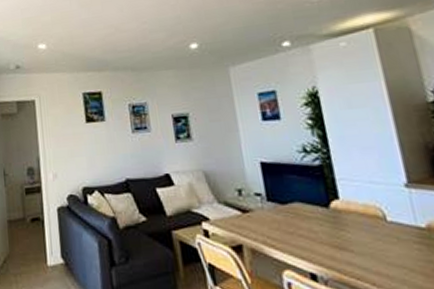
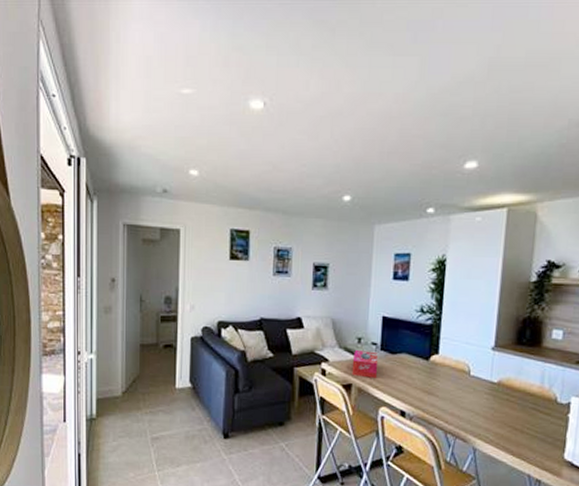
tissue box: none [236,203,271,236] -> present [352,349,378,378]

